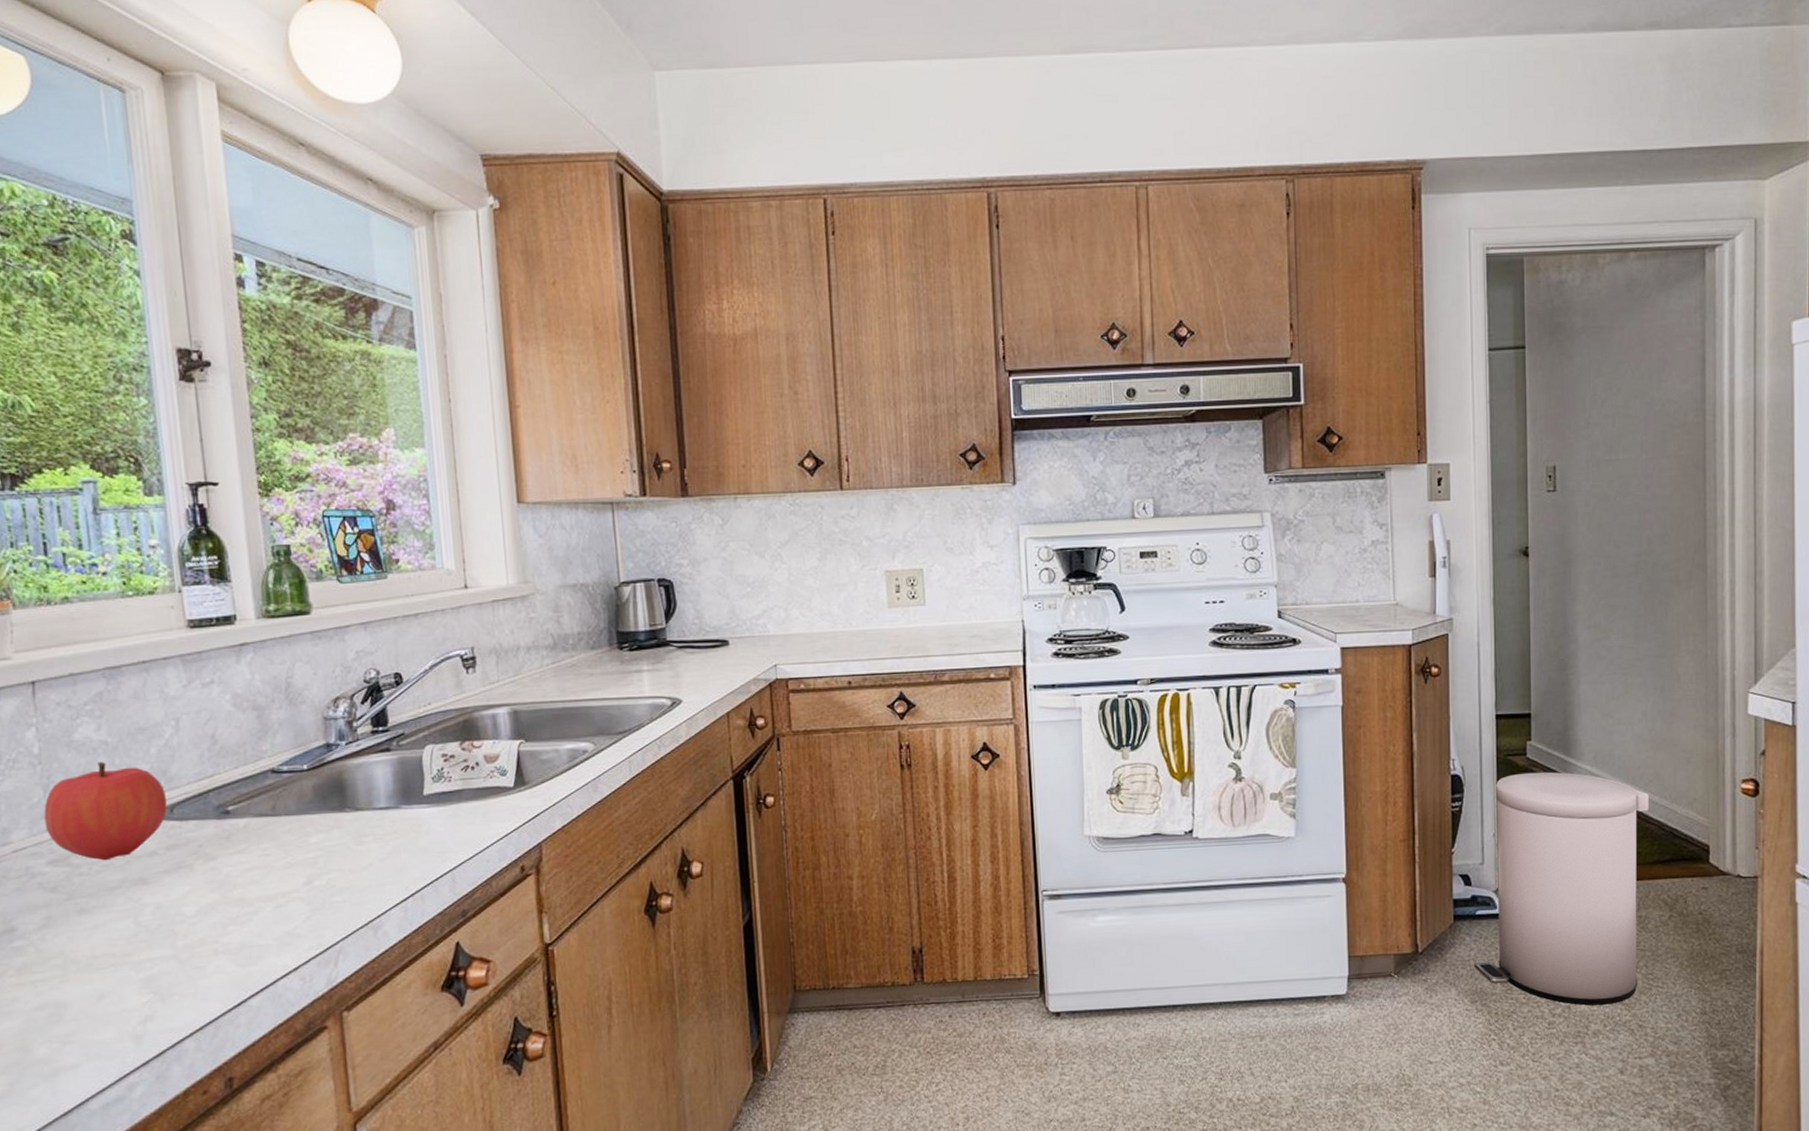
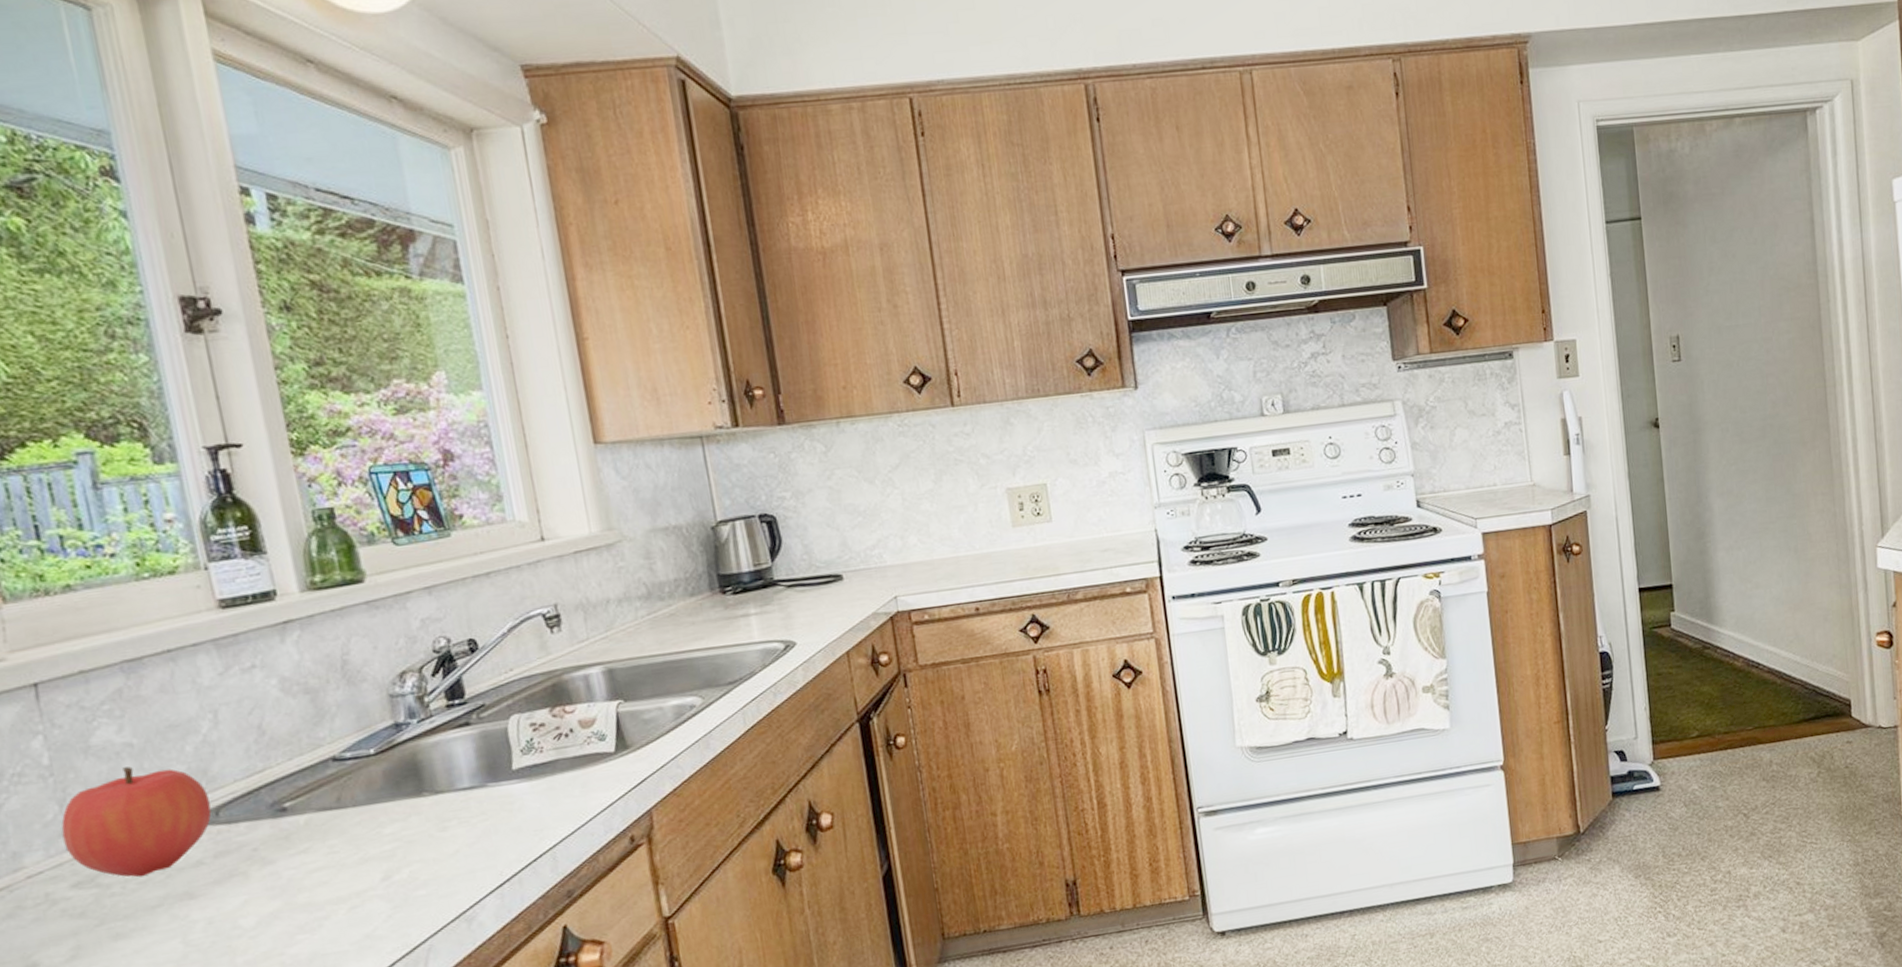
pedal bin: present [1474,772,1649,1006] -> none [1635,640,1793,869]

